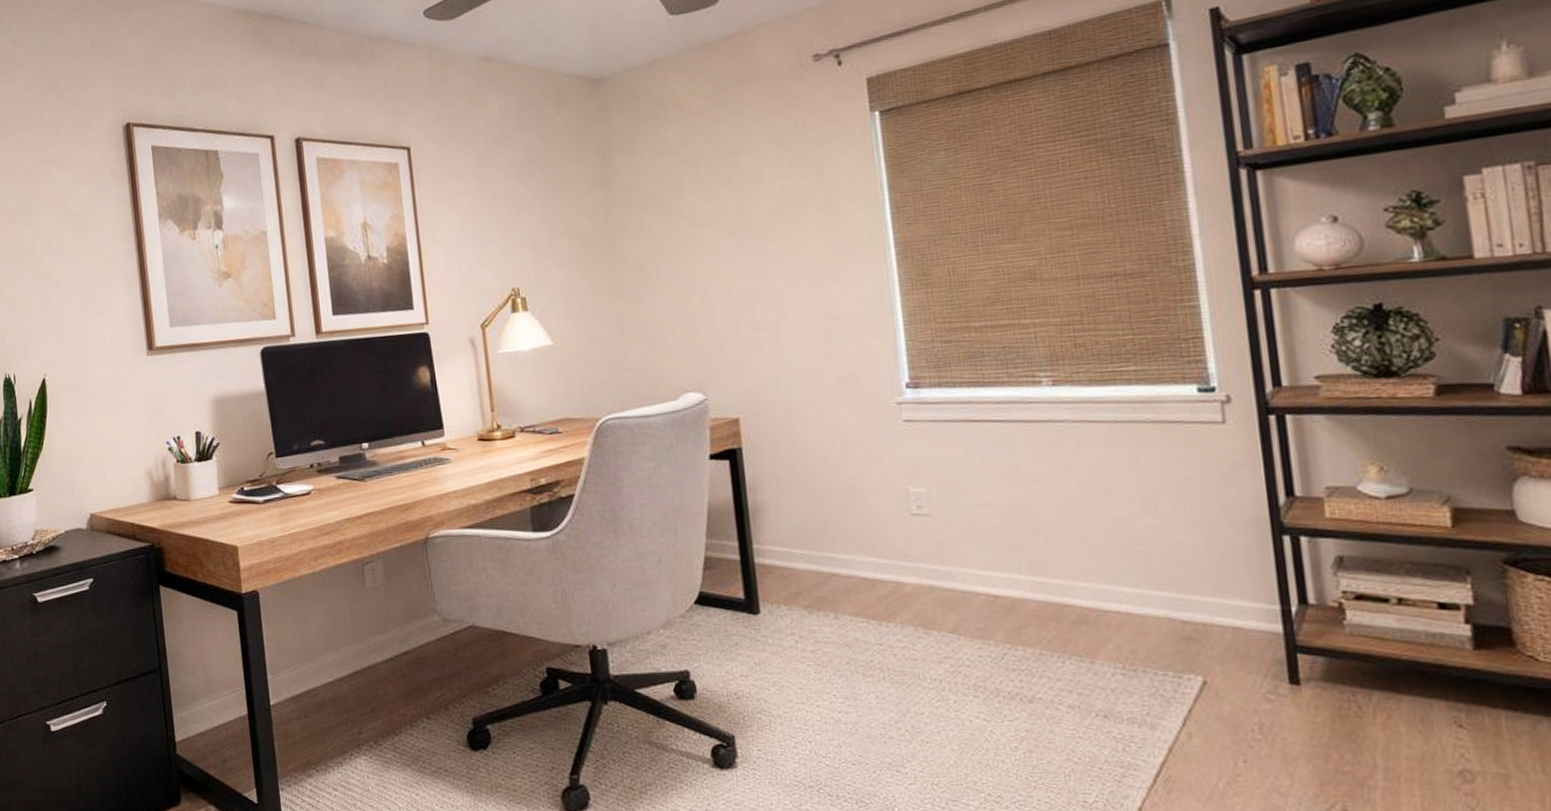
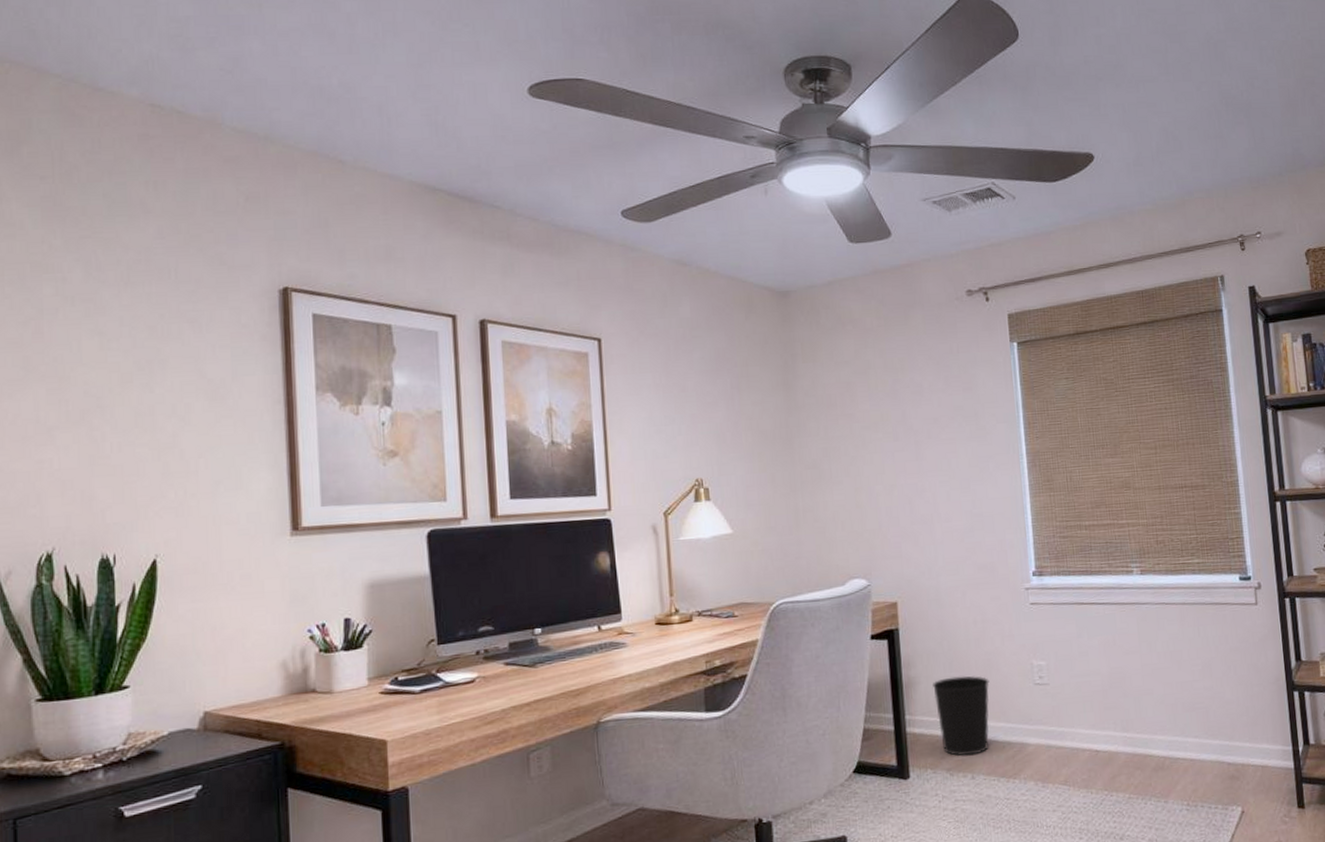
wastebasket: none [784,502,856,593] -> present [933,676,990,757]

